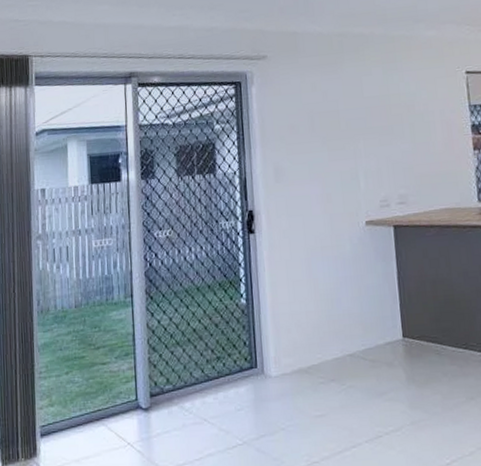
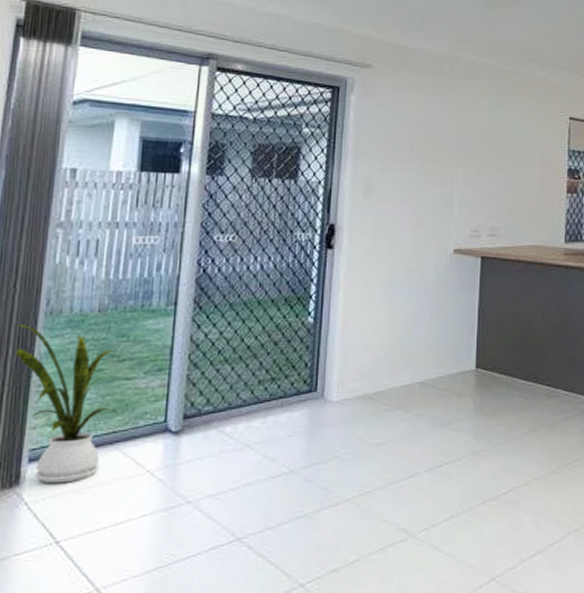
house plant: none [17,322,101,455] -> present [11,324,119,484]

